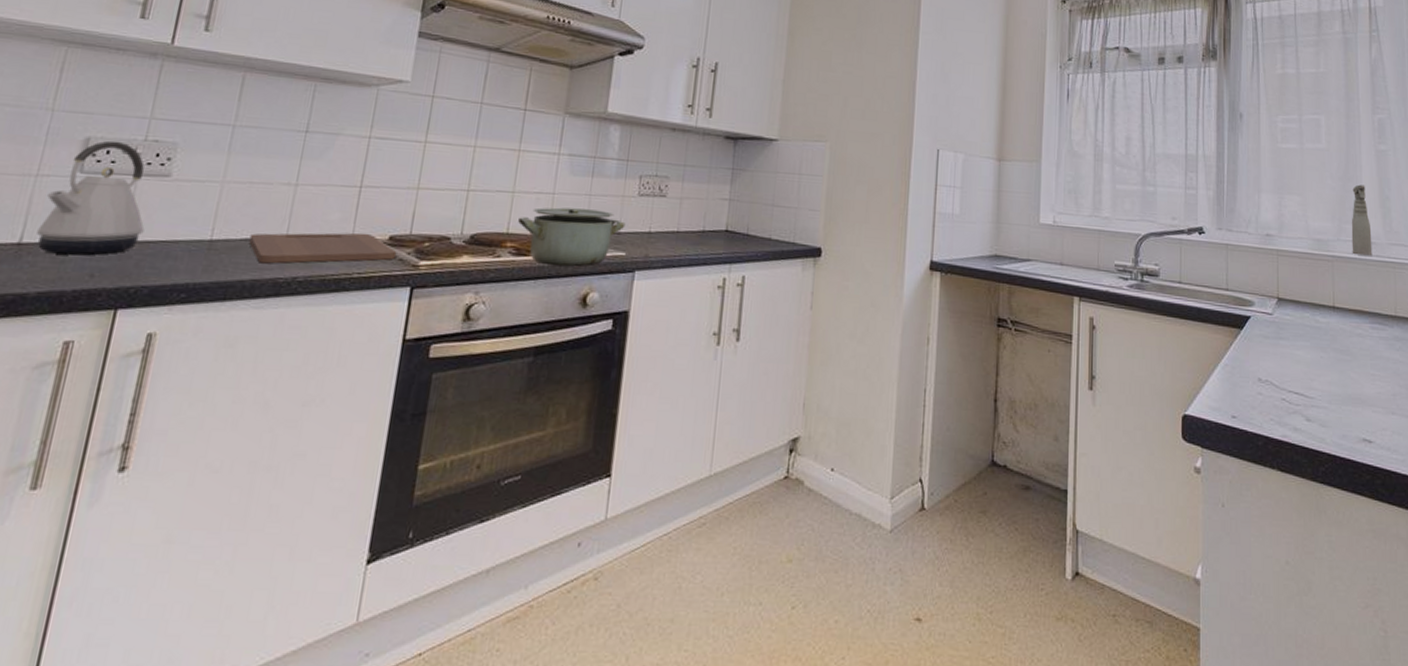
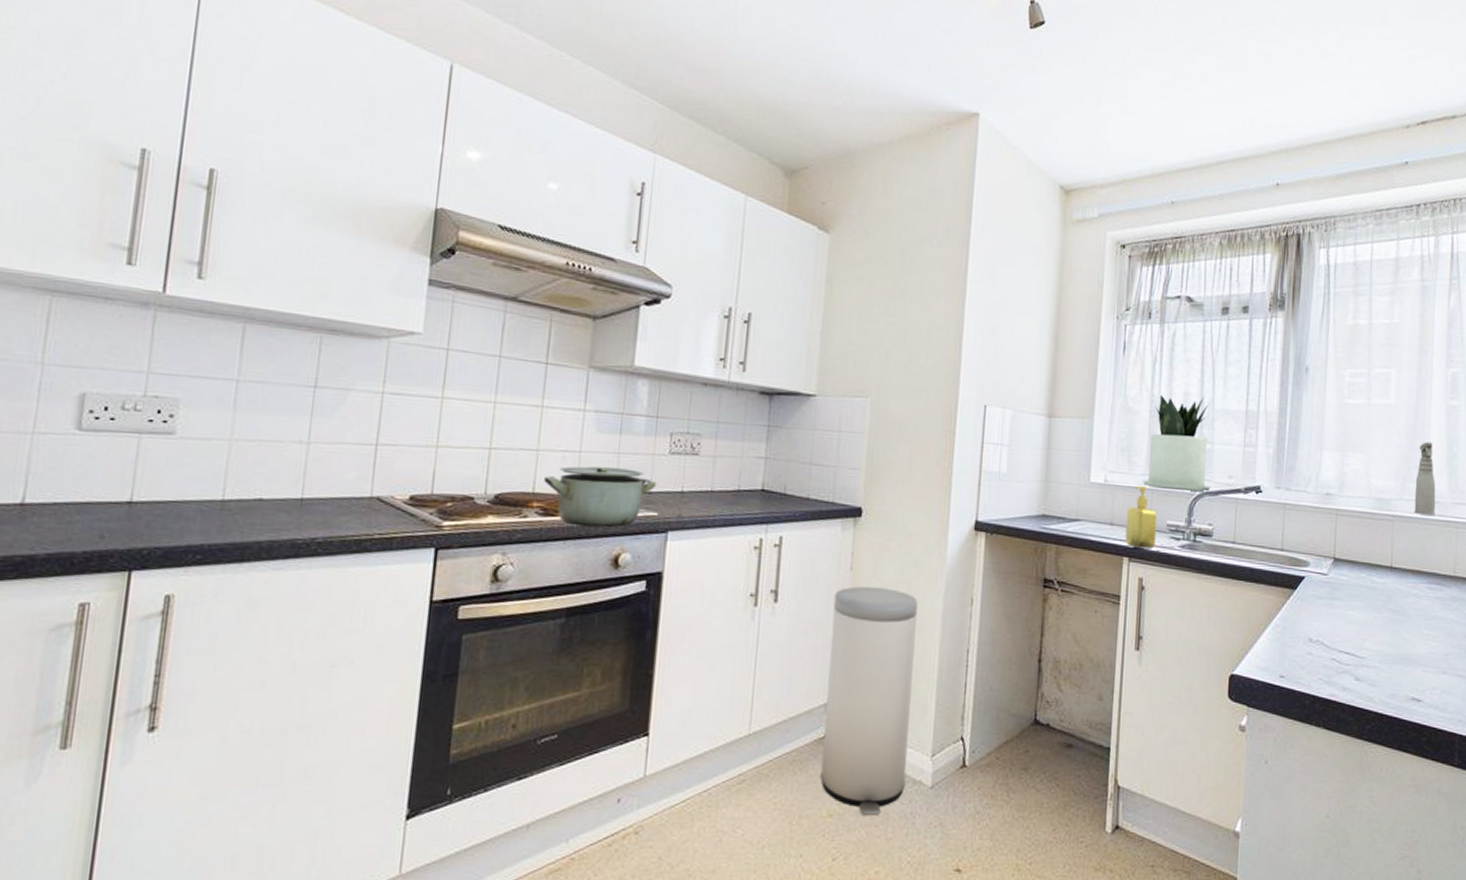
kettle: present [37,140,145,256] -> none [40,396,152,516]
cutting board: present [248,232,397,264] -> none [263,492,419,525]
pedal bin: none [780,325,876,562] -> present [820,586,918,817]
soap dispenser: none [1074,226,1105,289] -> present [1125,485,1157,549]
planter: none [1089,139,1156,234] -> present [1142,394,1211,493]

